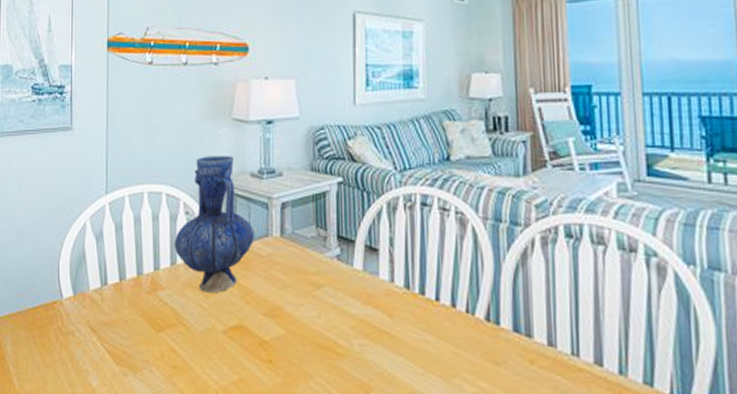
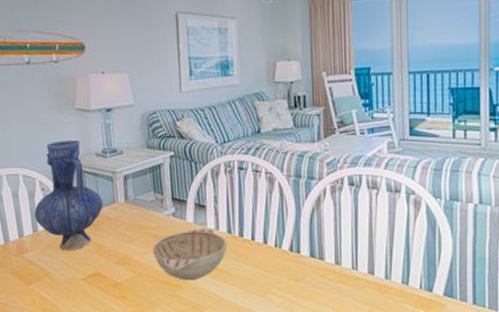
decorative bowl: none [310,279,404,348] -> present [152,229,227,281]

